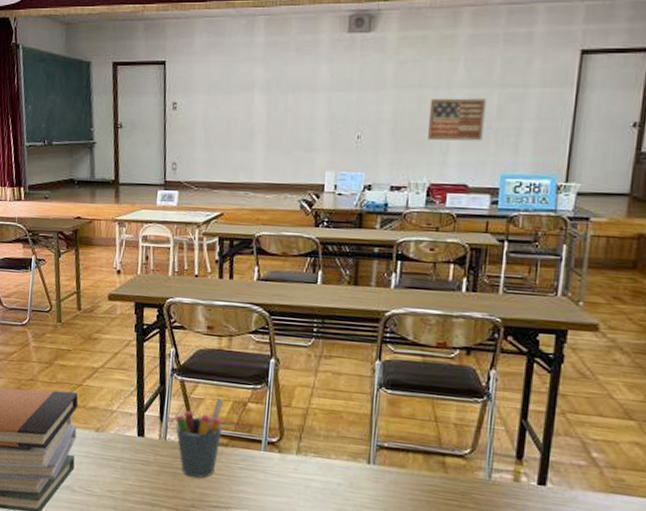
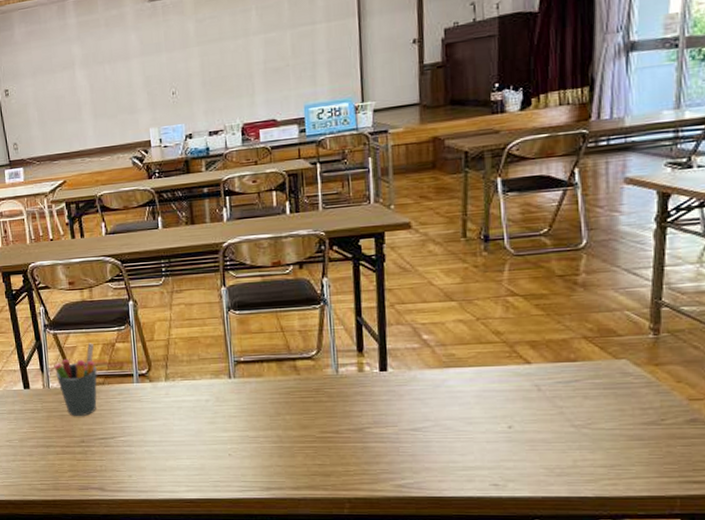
wall art: present [426,98,486,141] -> none [231,40,283,85]

